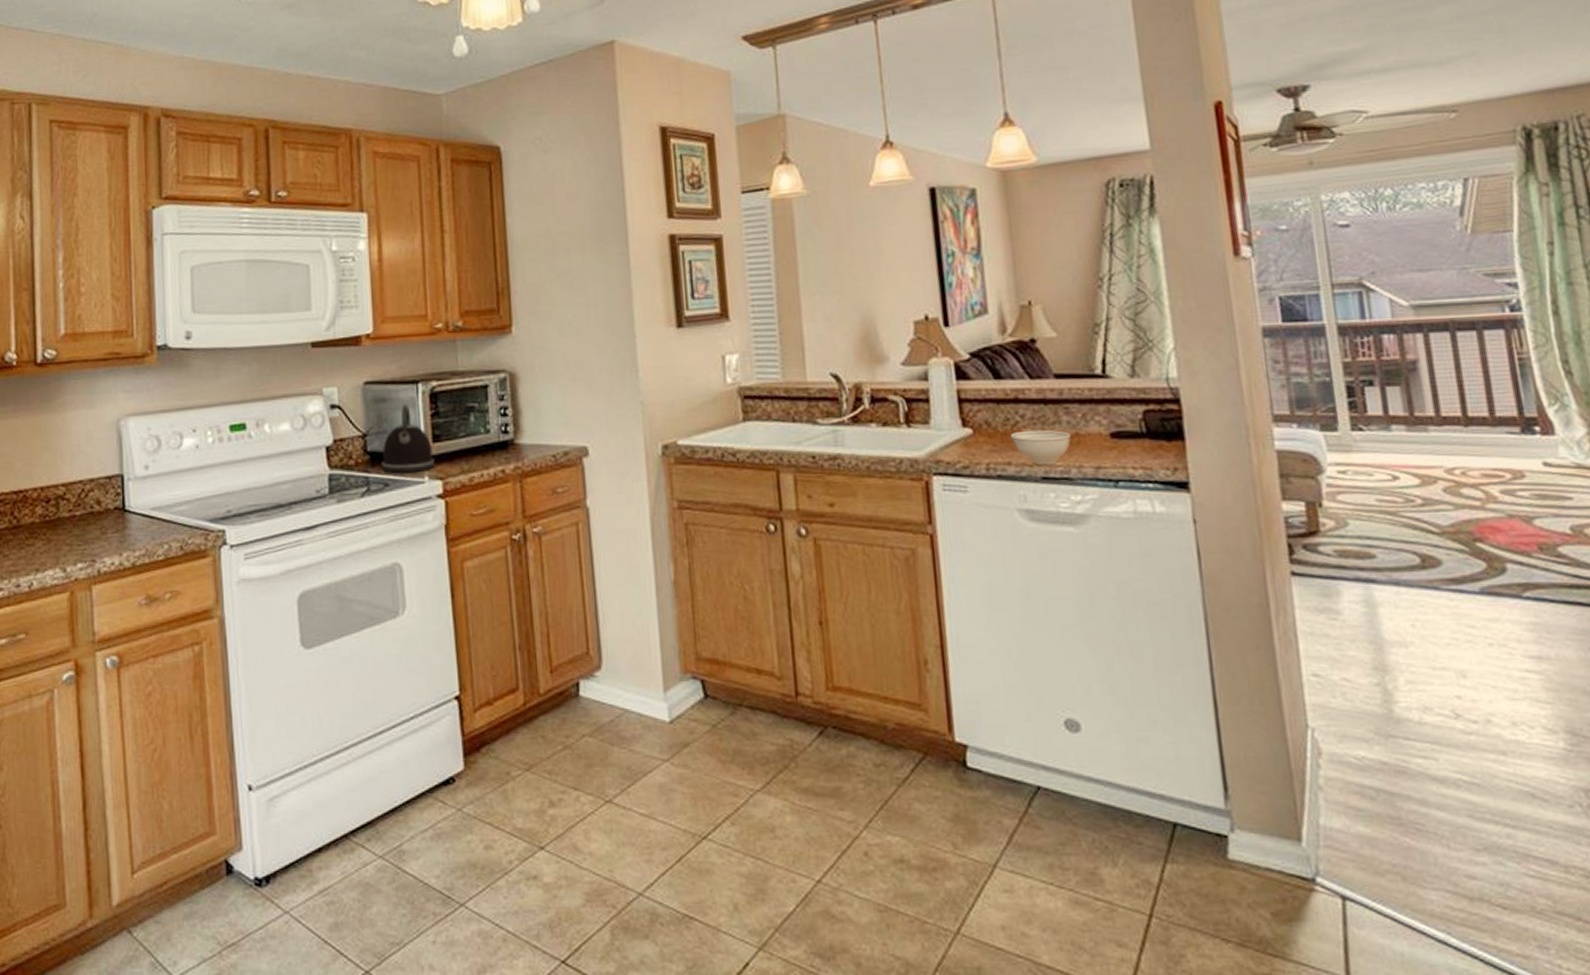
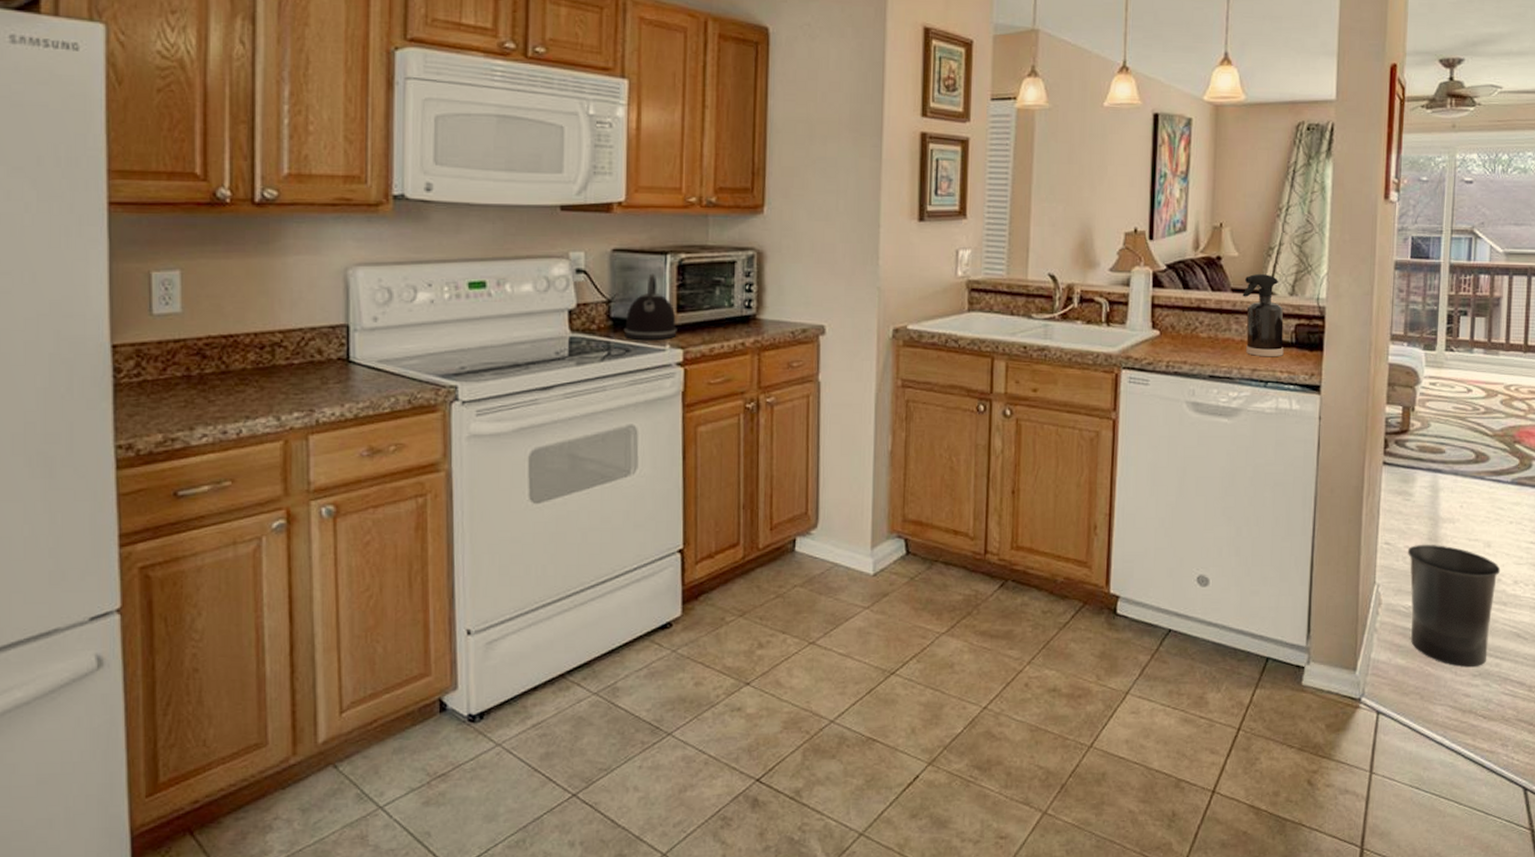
bowl: present [1010,429,1071,467] -> none [1189,335,1237,367]
spray bottle: none [1069,354,1134,452] -> present [1242,273,1284,357]
waste bin: none [1345,675,1492,838] -> present [1407,544,1501,667]

